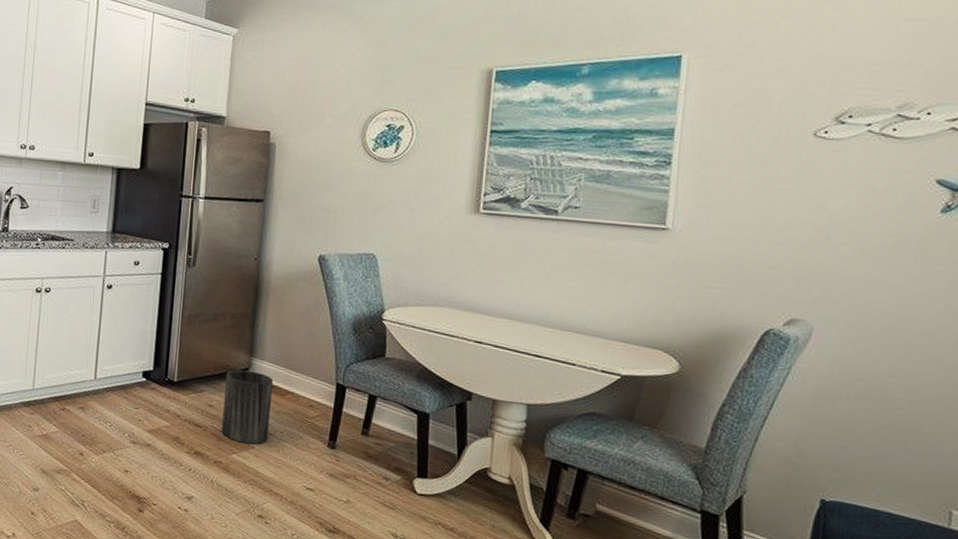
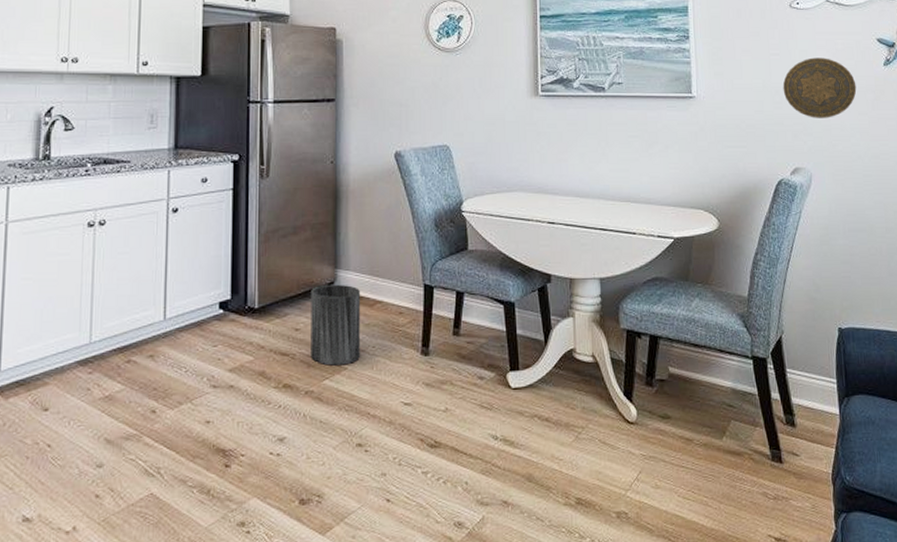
decorative plate: none [788,196,895,268] -> present [782,57,857,118]

